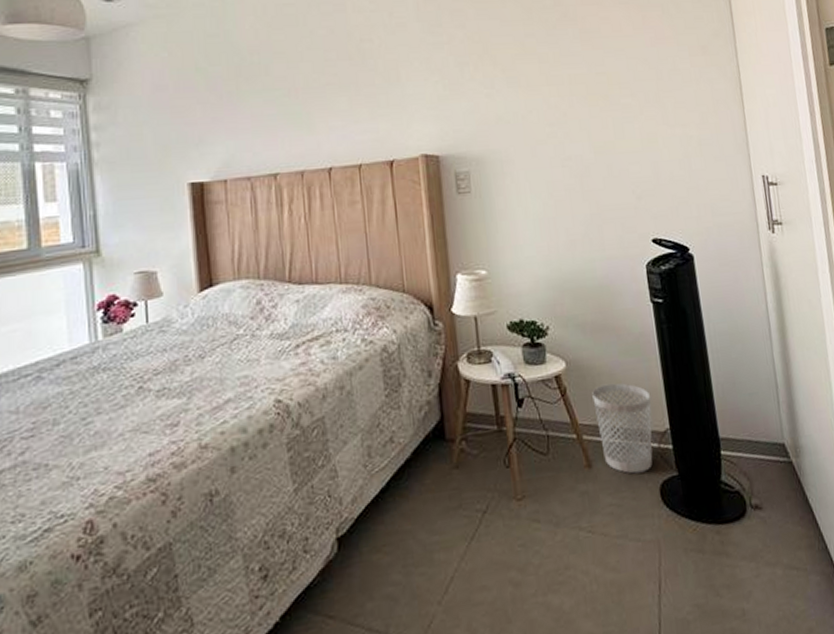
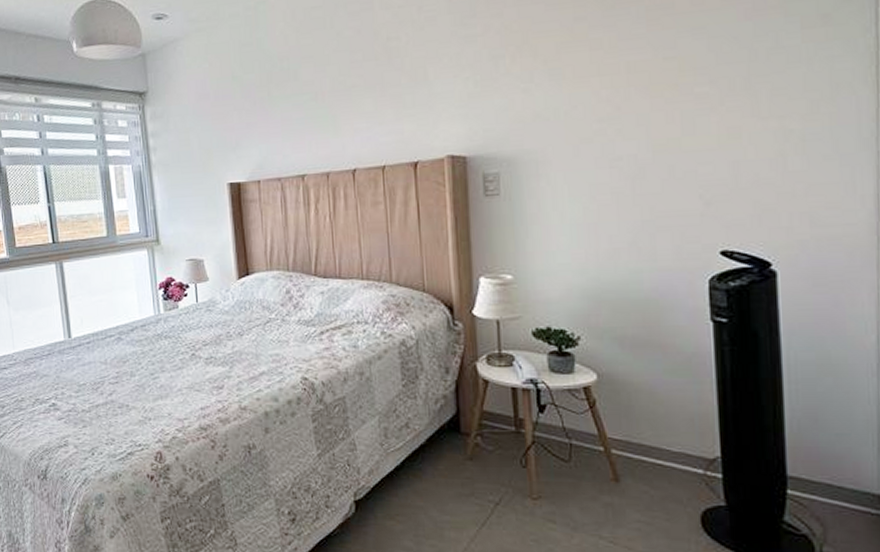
wastebasket: present [592,383,653,474] -> none [626,402,700,496]

